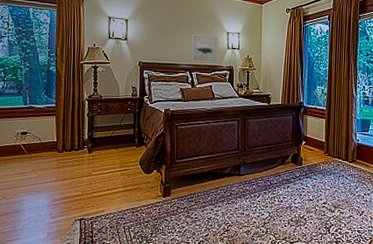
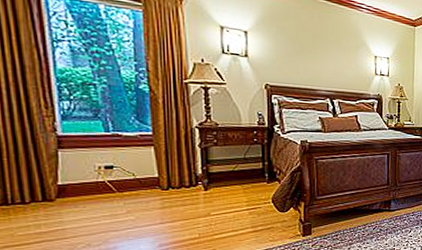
wall art: present [191,34,219,64] -> none [331,55,366,91]

